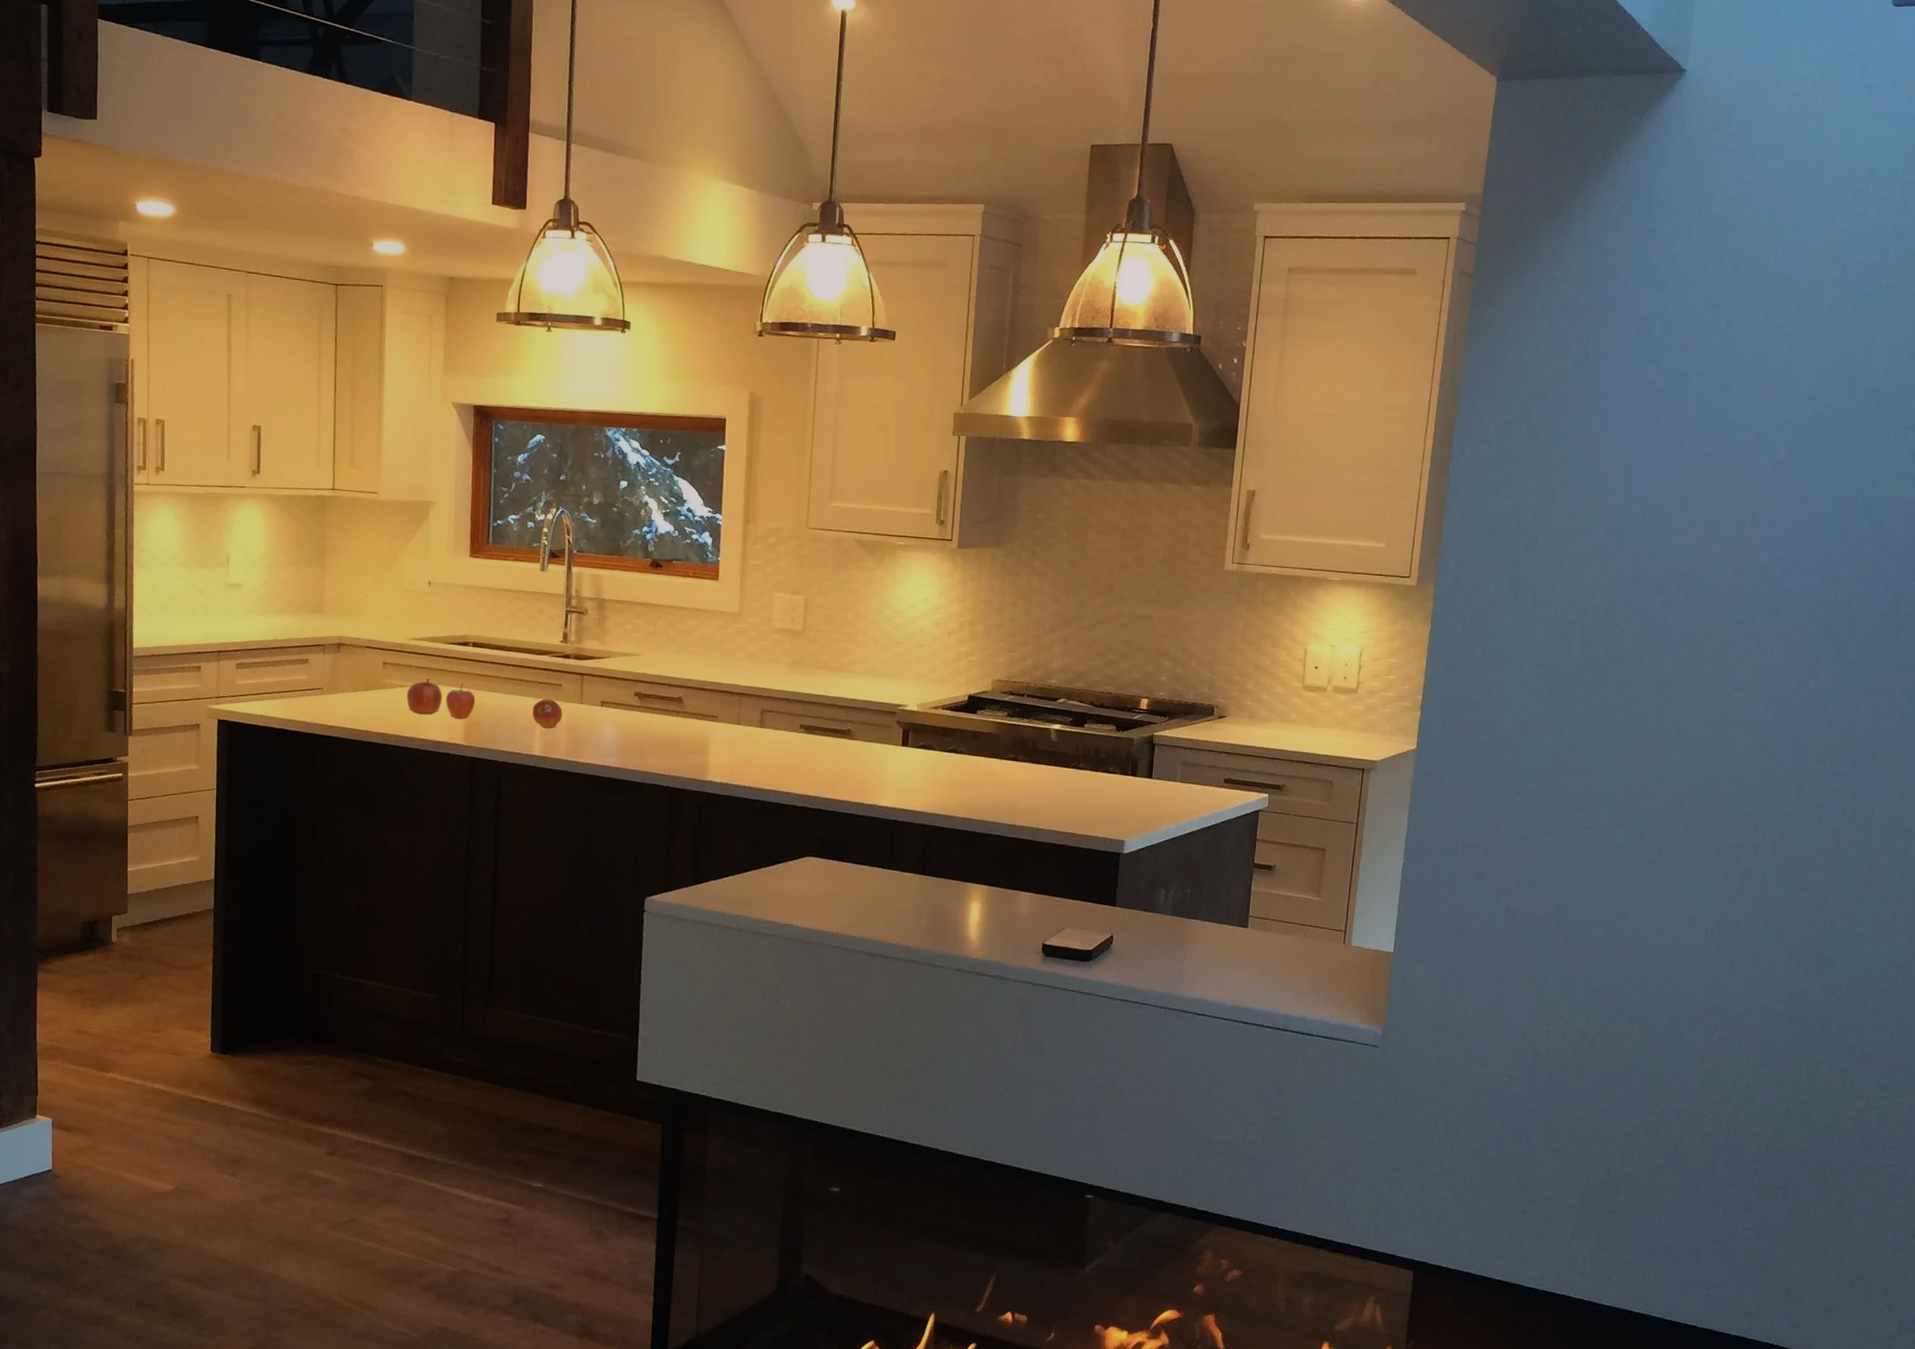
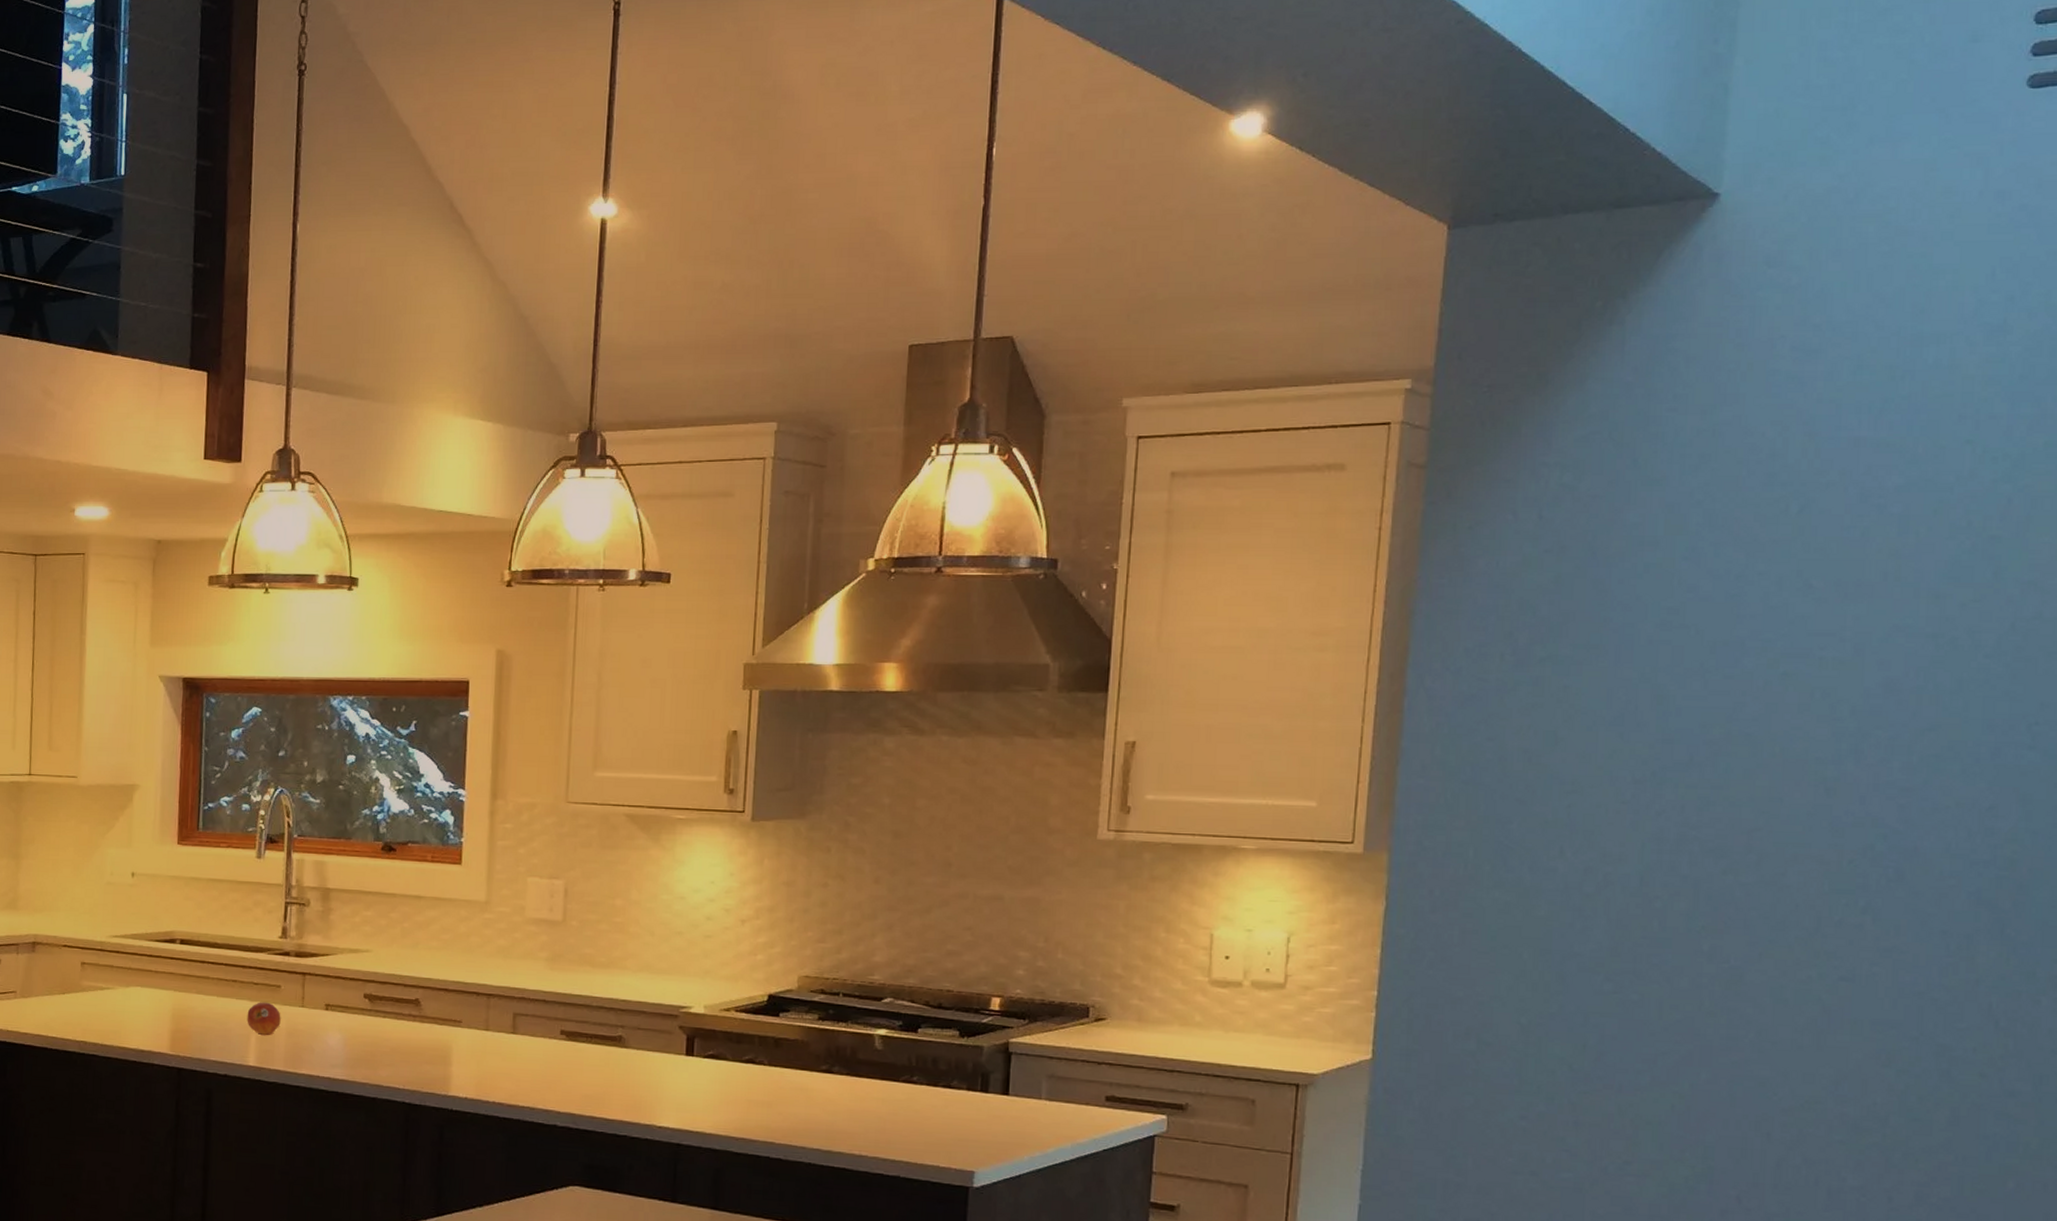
fruit: present [406,679,442,715] -> none [106,980,146,1021]
fruit: present [446,683,475,720] -> none [150,984,183,1026]

